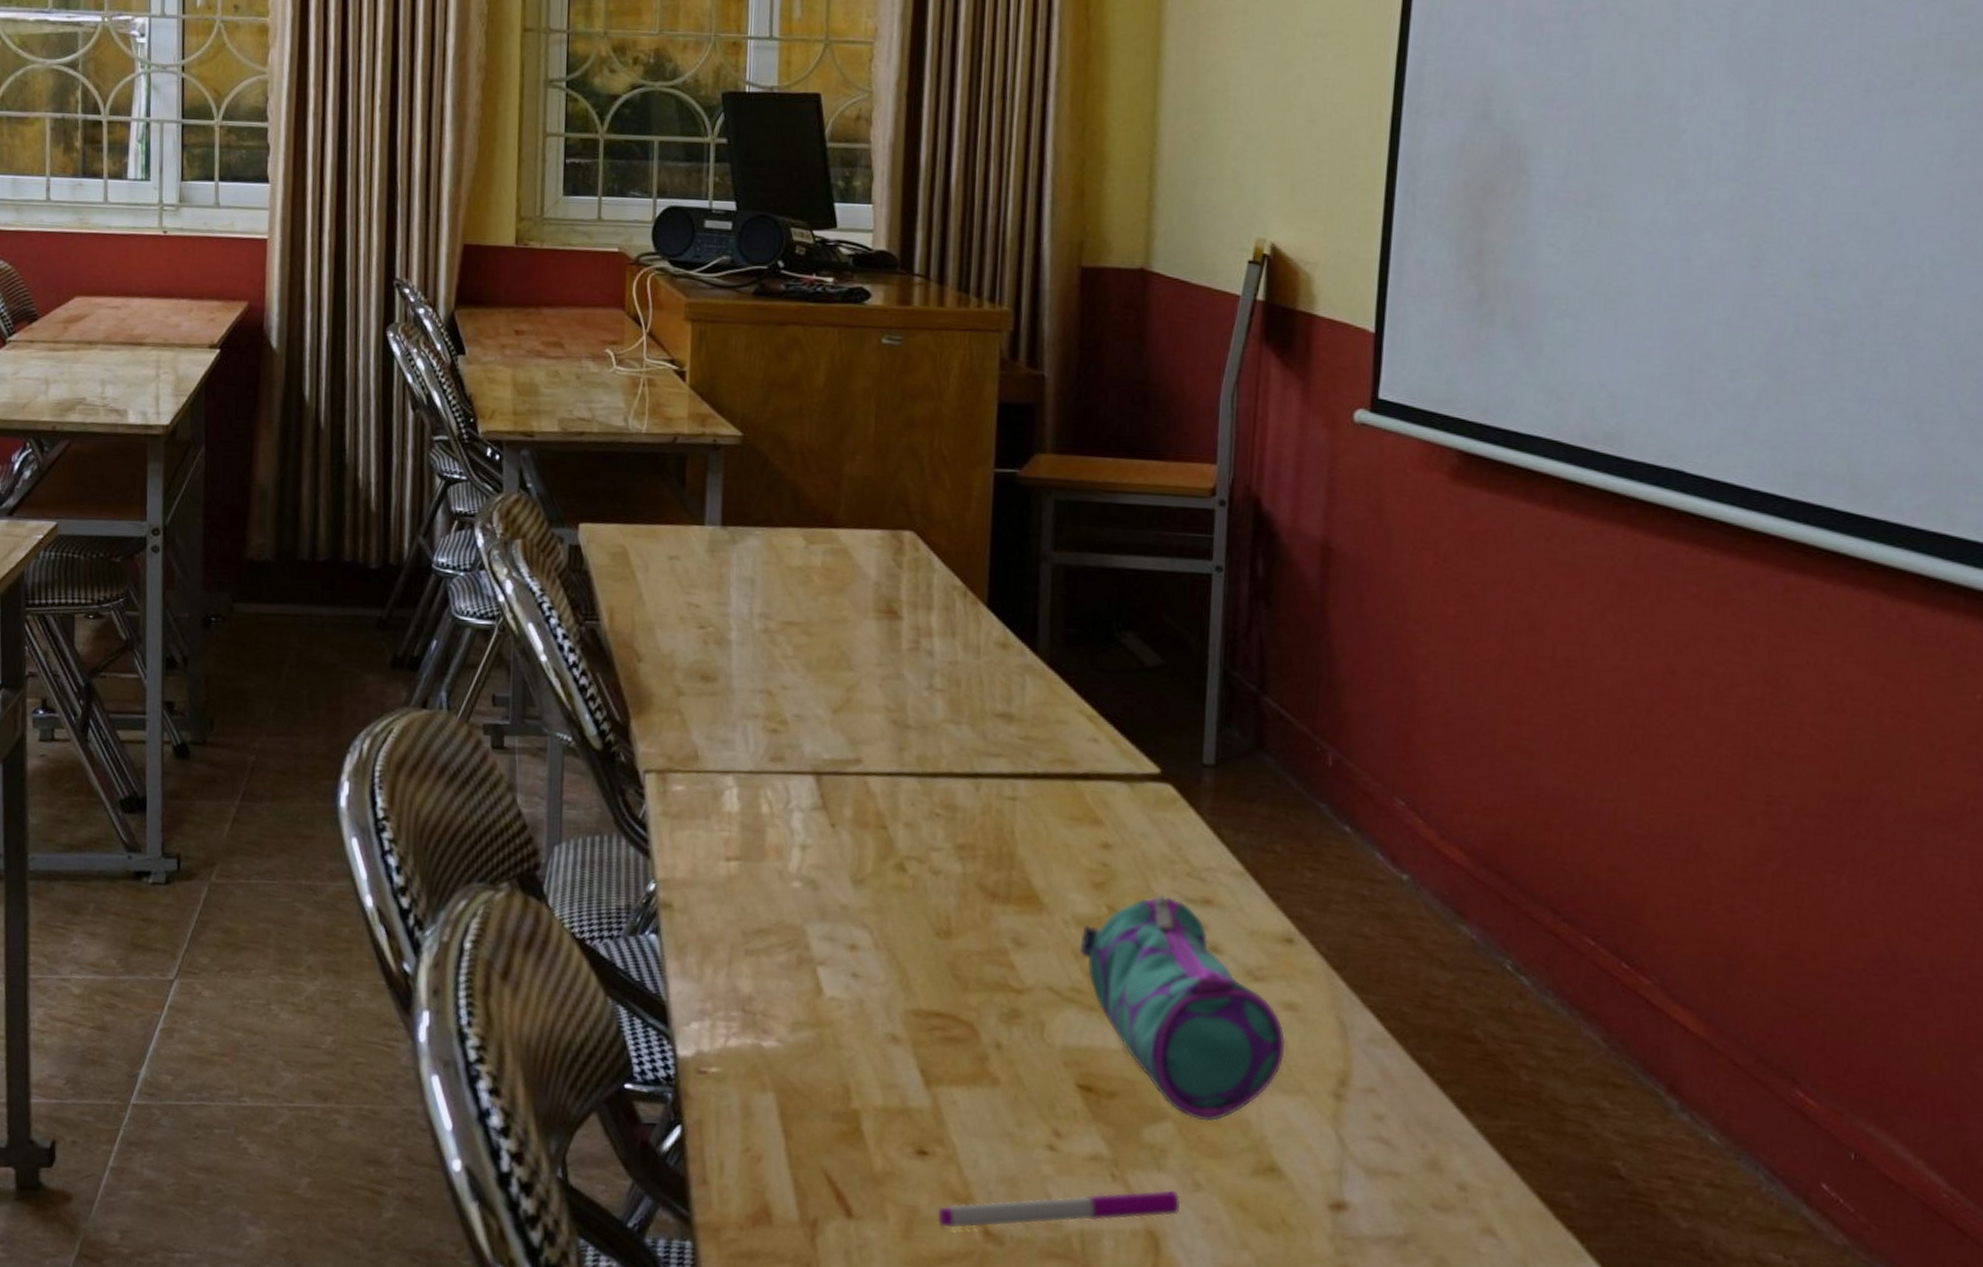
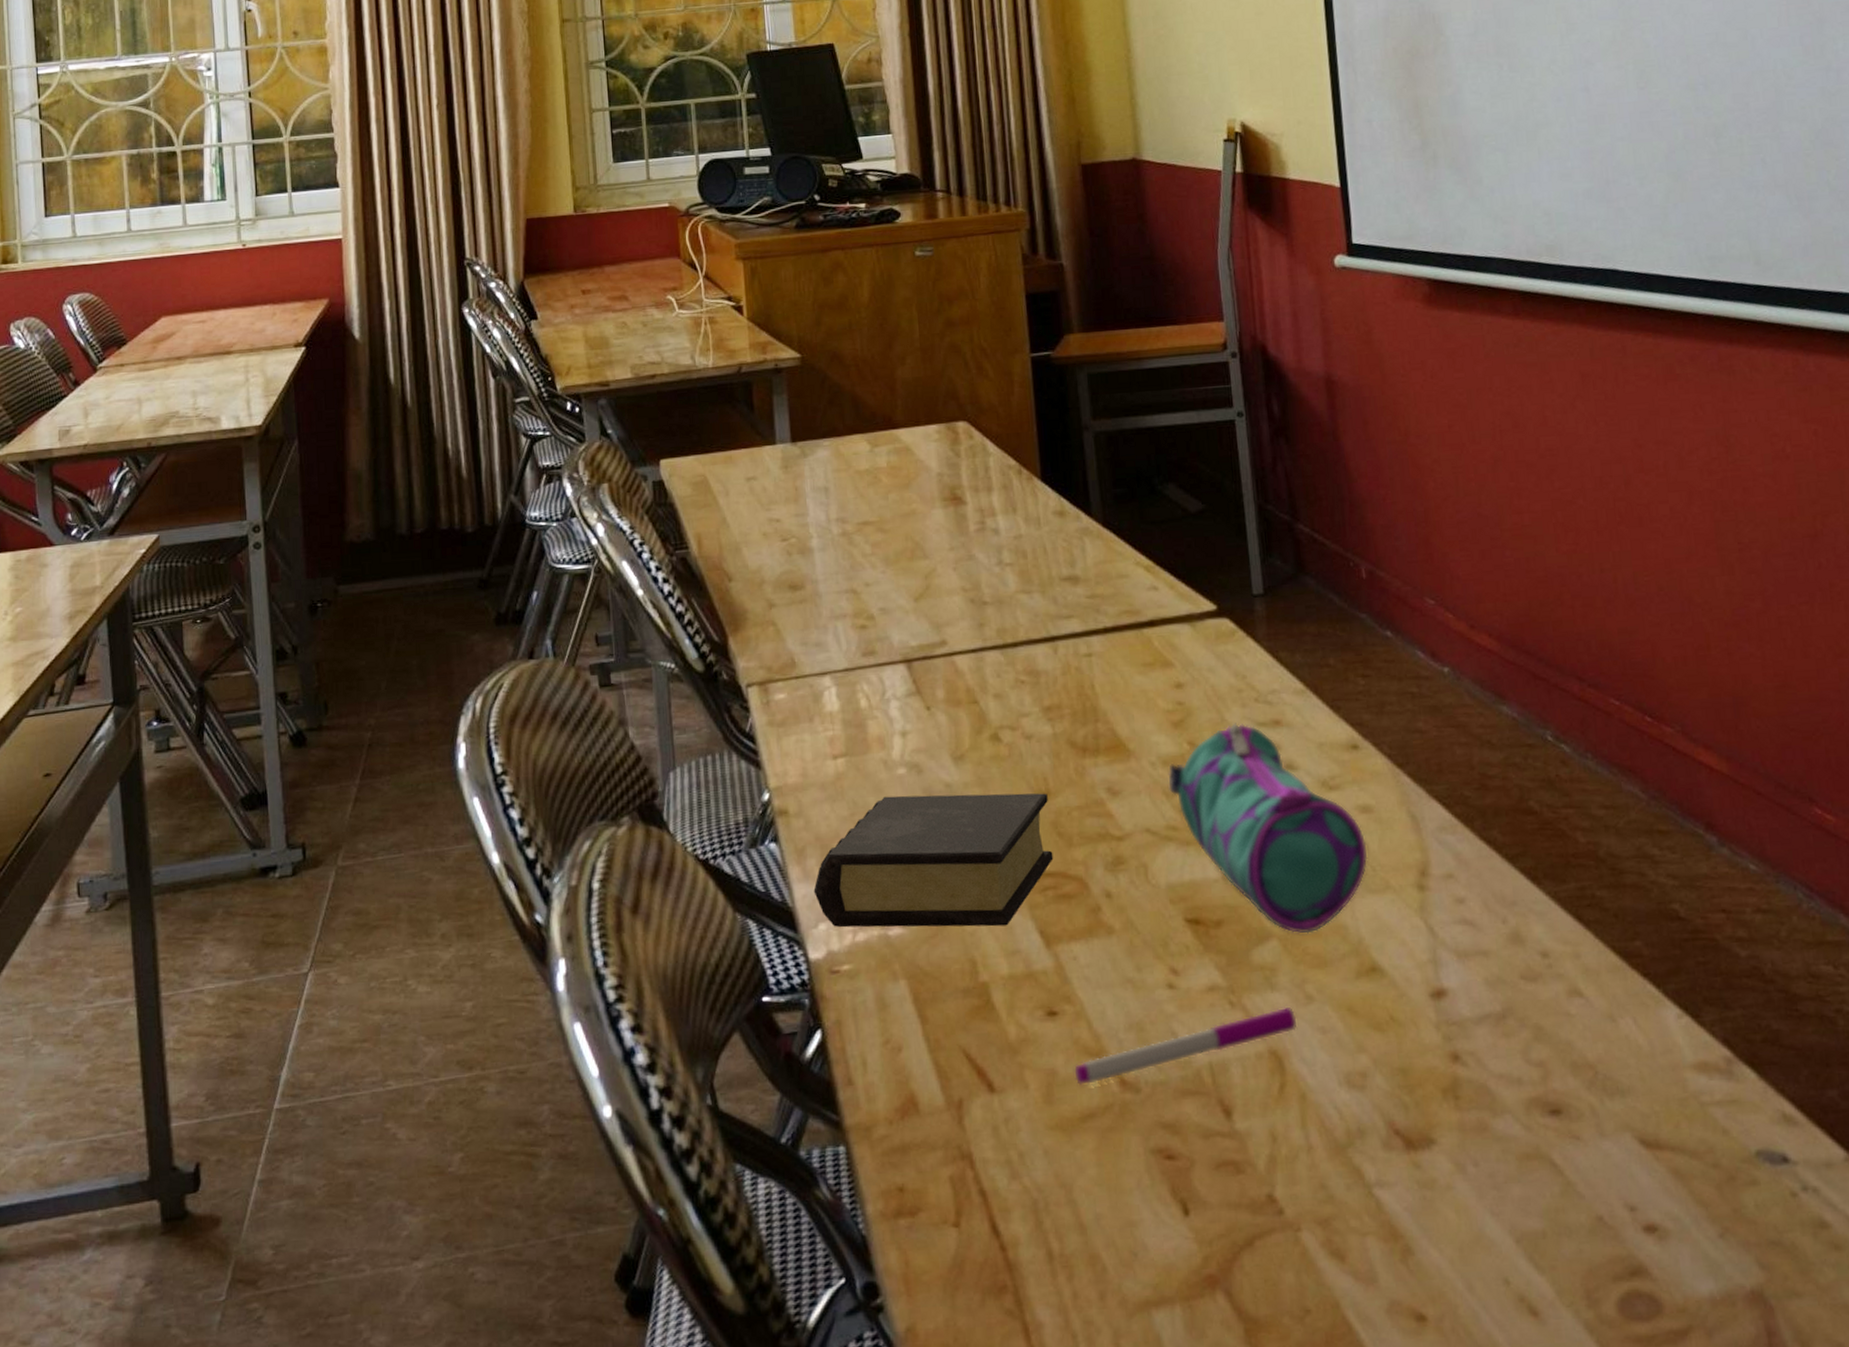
book: none [690,907,948,1058] -> present [813,793,1054,928]

